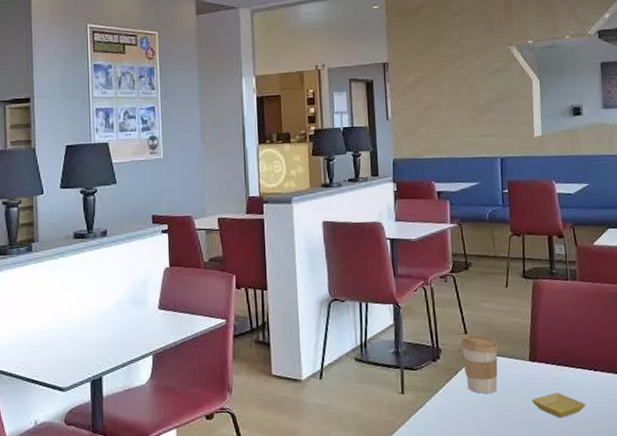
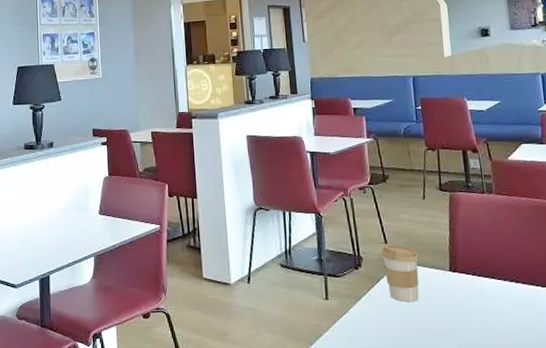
saucer: present [532,393,586,418] -> none [454,303,509,329]

